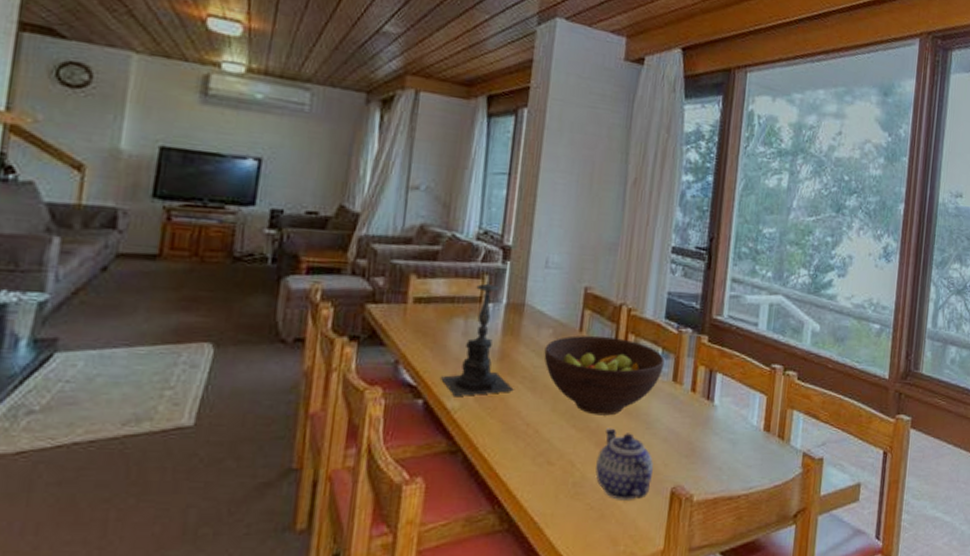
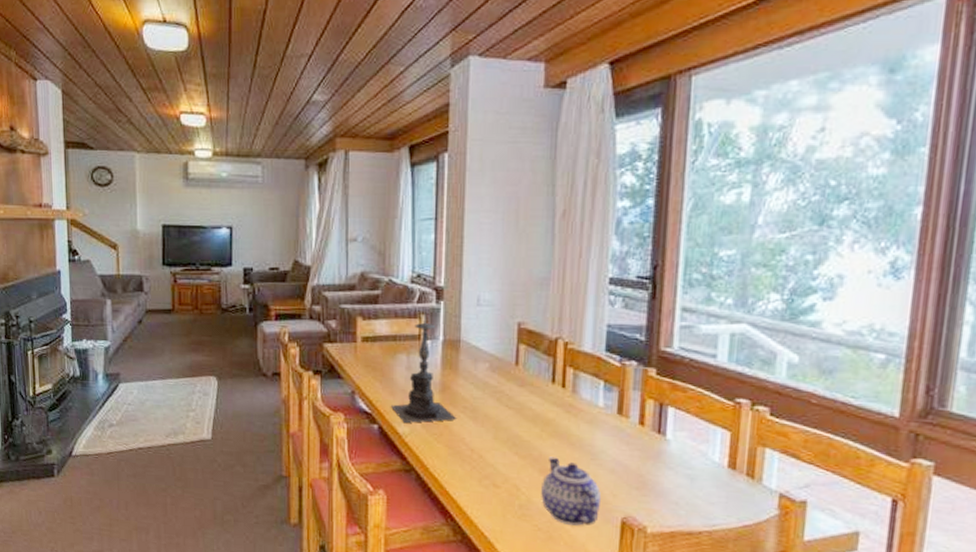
fruit bowl: present [544,335,665,416] -> none [482,368,607,445]

